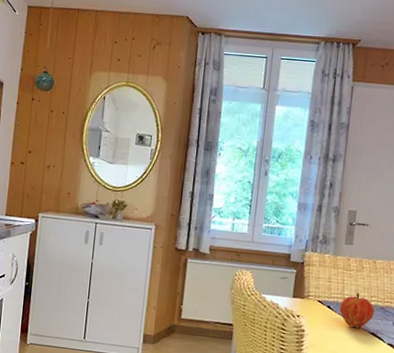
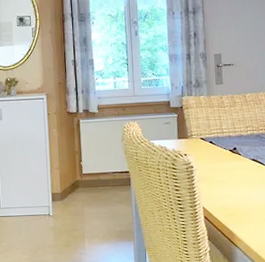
fruit: present [339,292,375,329] -> none [220,125,252,157]

